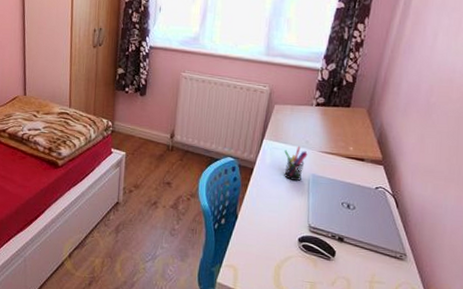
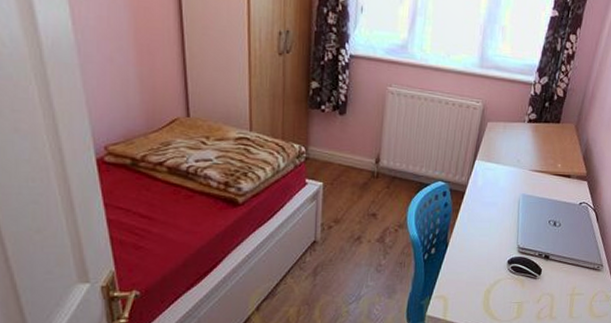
pen holder: present [284,146,308,182] -> none [495,165,519,203]

